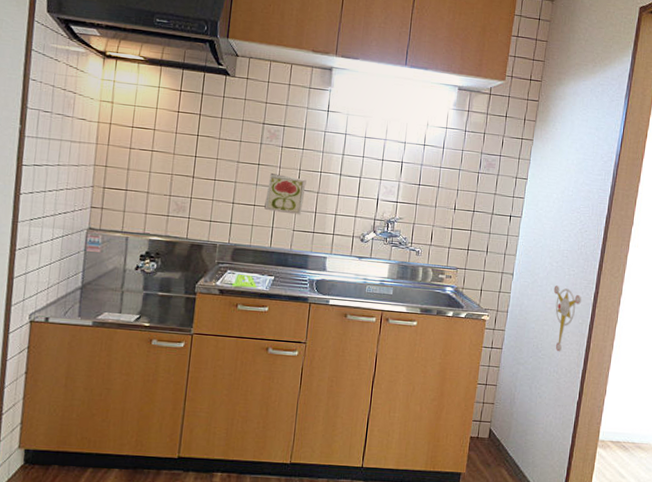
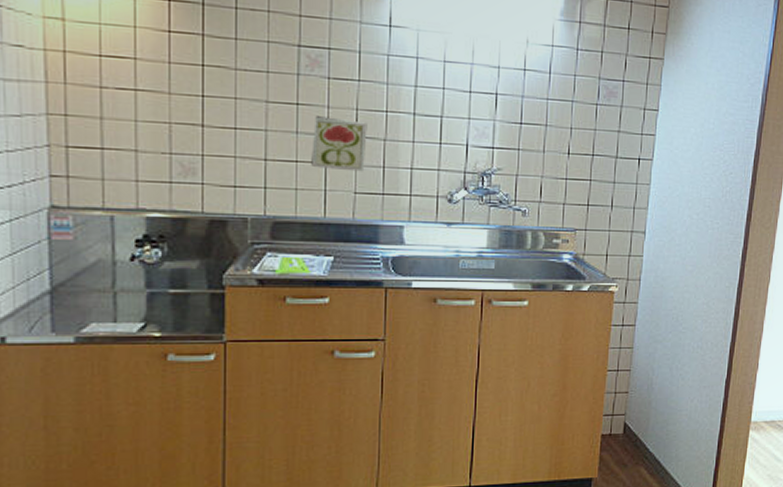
wall ornament: present [553,285,582,352] -> none [694,242,728,323]

